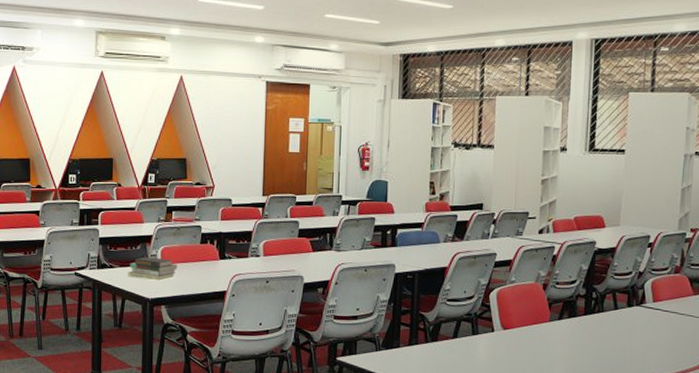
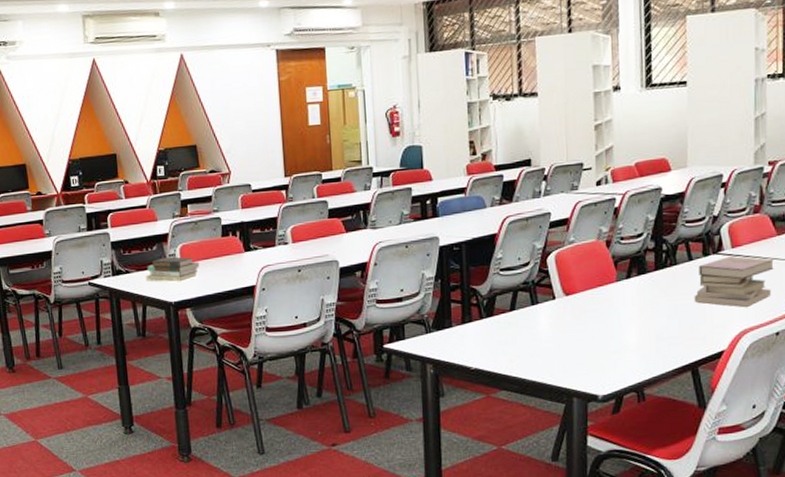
books: none [616,309,689,356] -> present [694,255,774,307]

